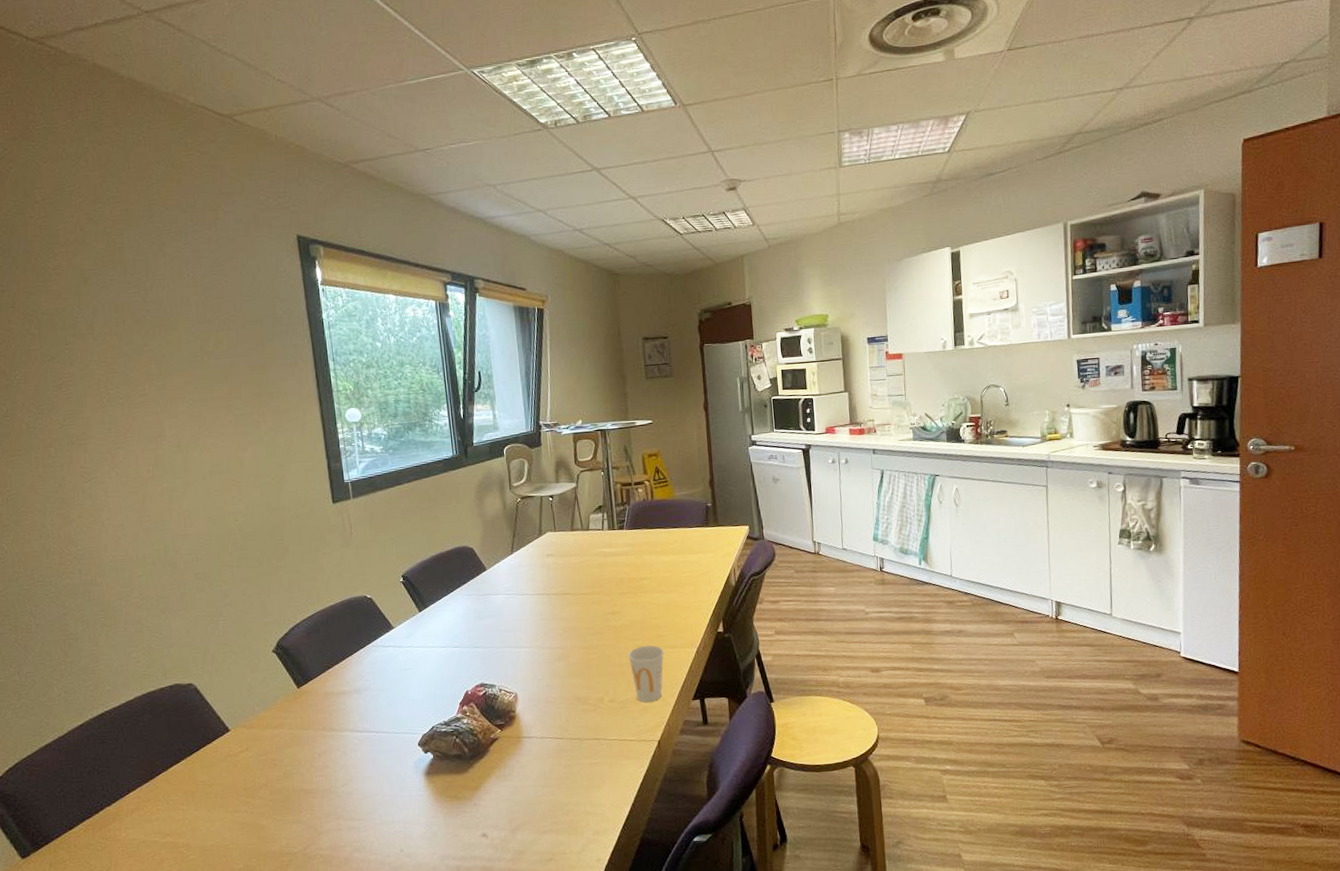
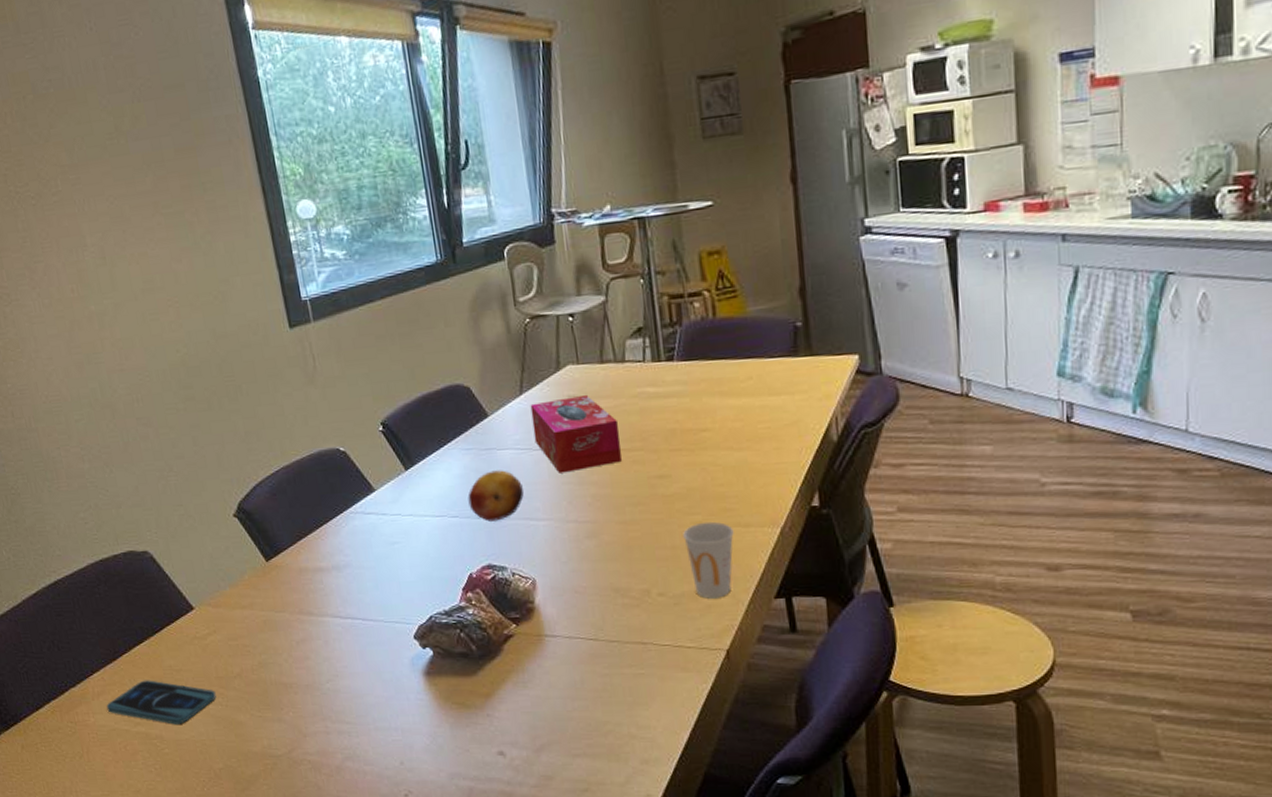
smartphone: none [138,795,243,833] -> present [106,680,216,724]
fruit: none [467,610,511,650] -> present [468,470,524,521]
tissue box: none [518,553,585,612] -> present [530,394,622,473]

